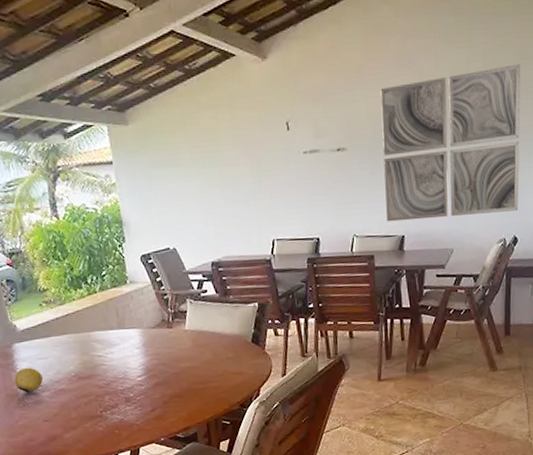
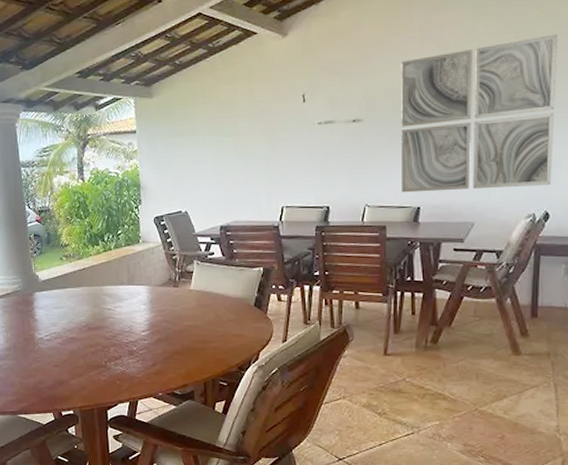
fruit: present [14,367,43,393] -> none [32,315,57,339]

